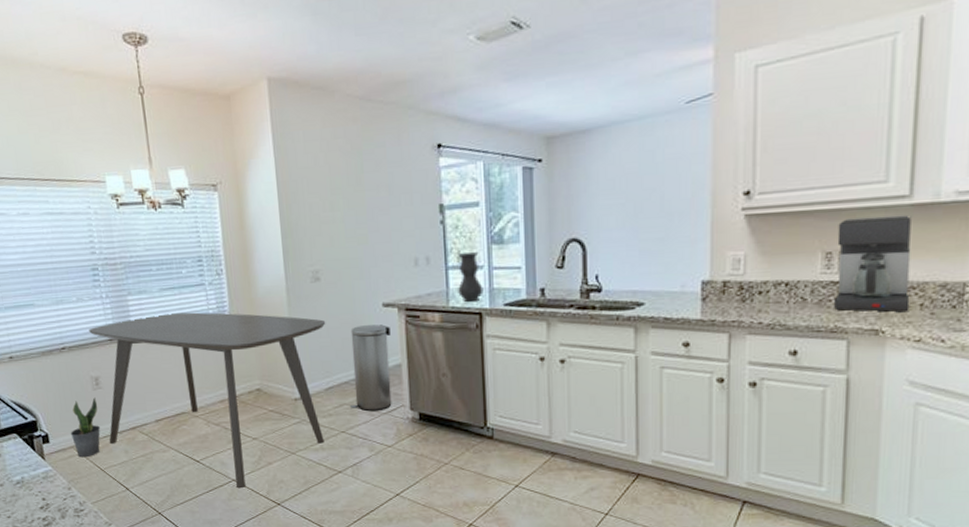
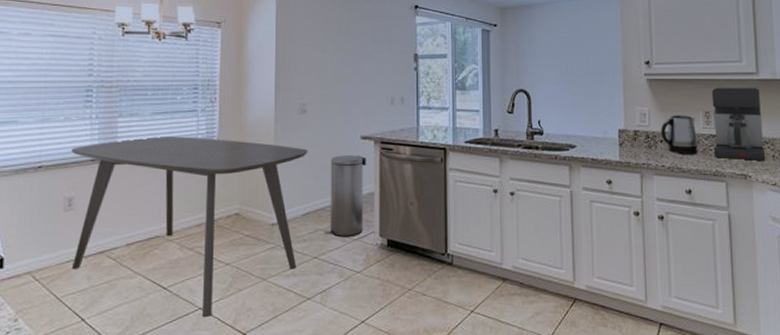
potted plant: present [70,397,101,458] -> none [29,219,67,285]
vase: present [458,252,483,302] -> none [427,96,448,138]
kettle: none [760,257,812,309] -> present [661,114,699,155]

